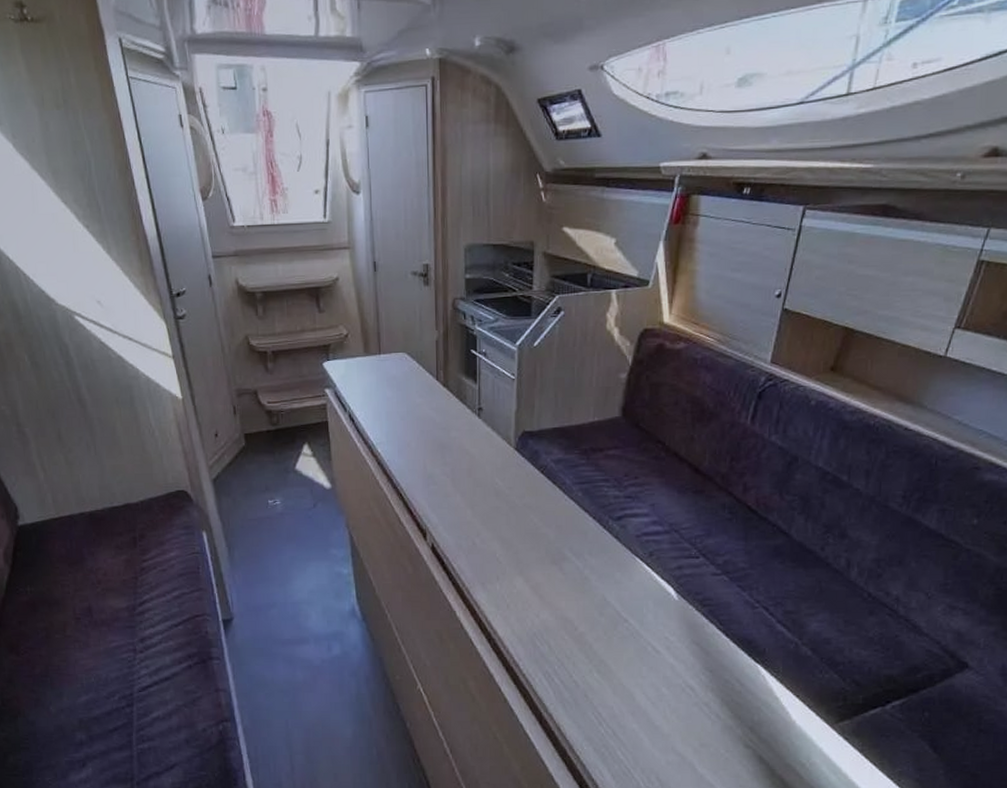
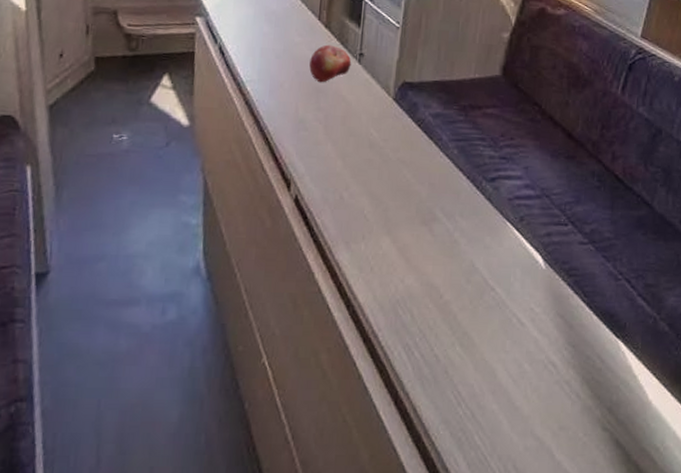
fruit: none [432,402,472,439] -> present [309,44,352,83]

